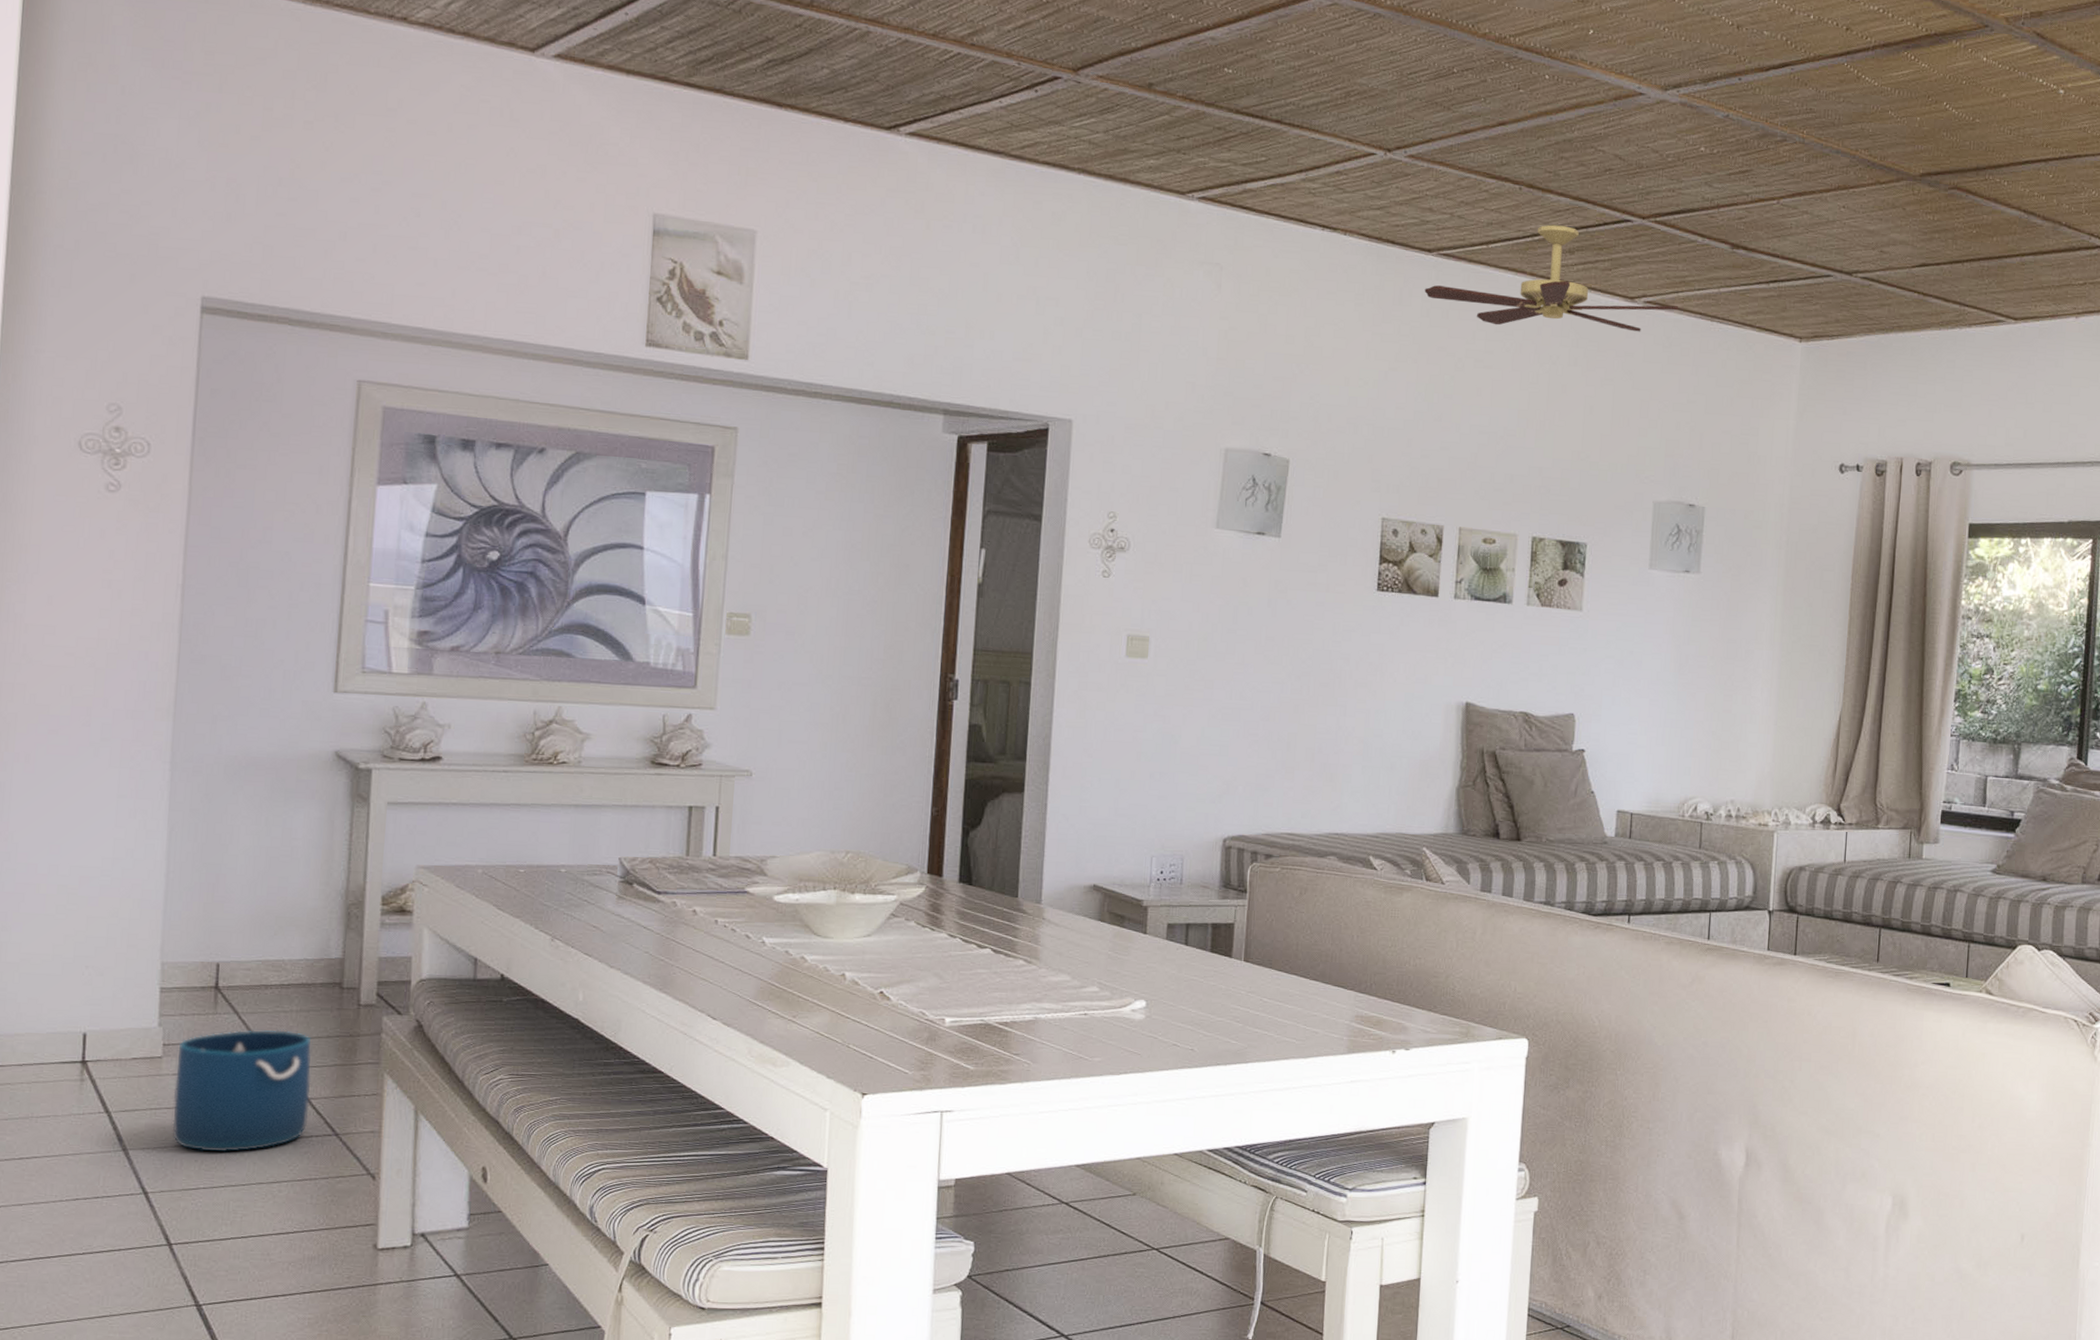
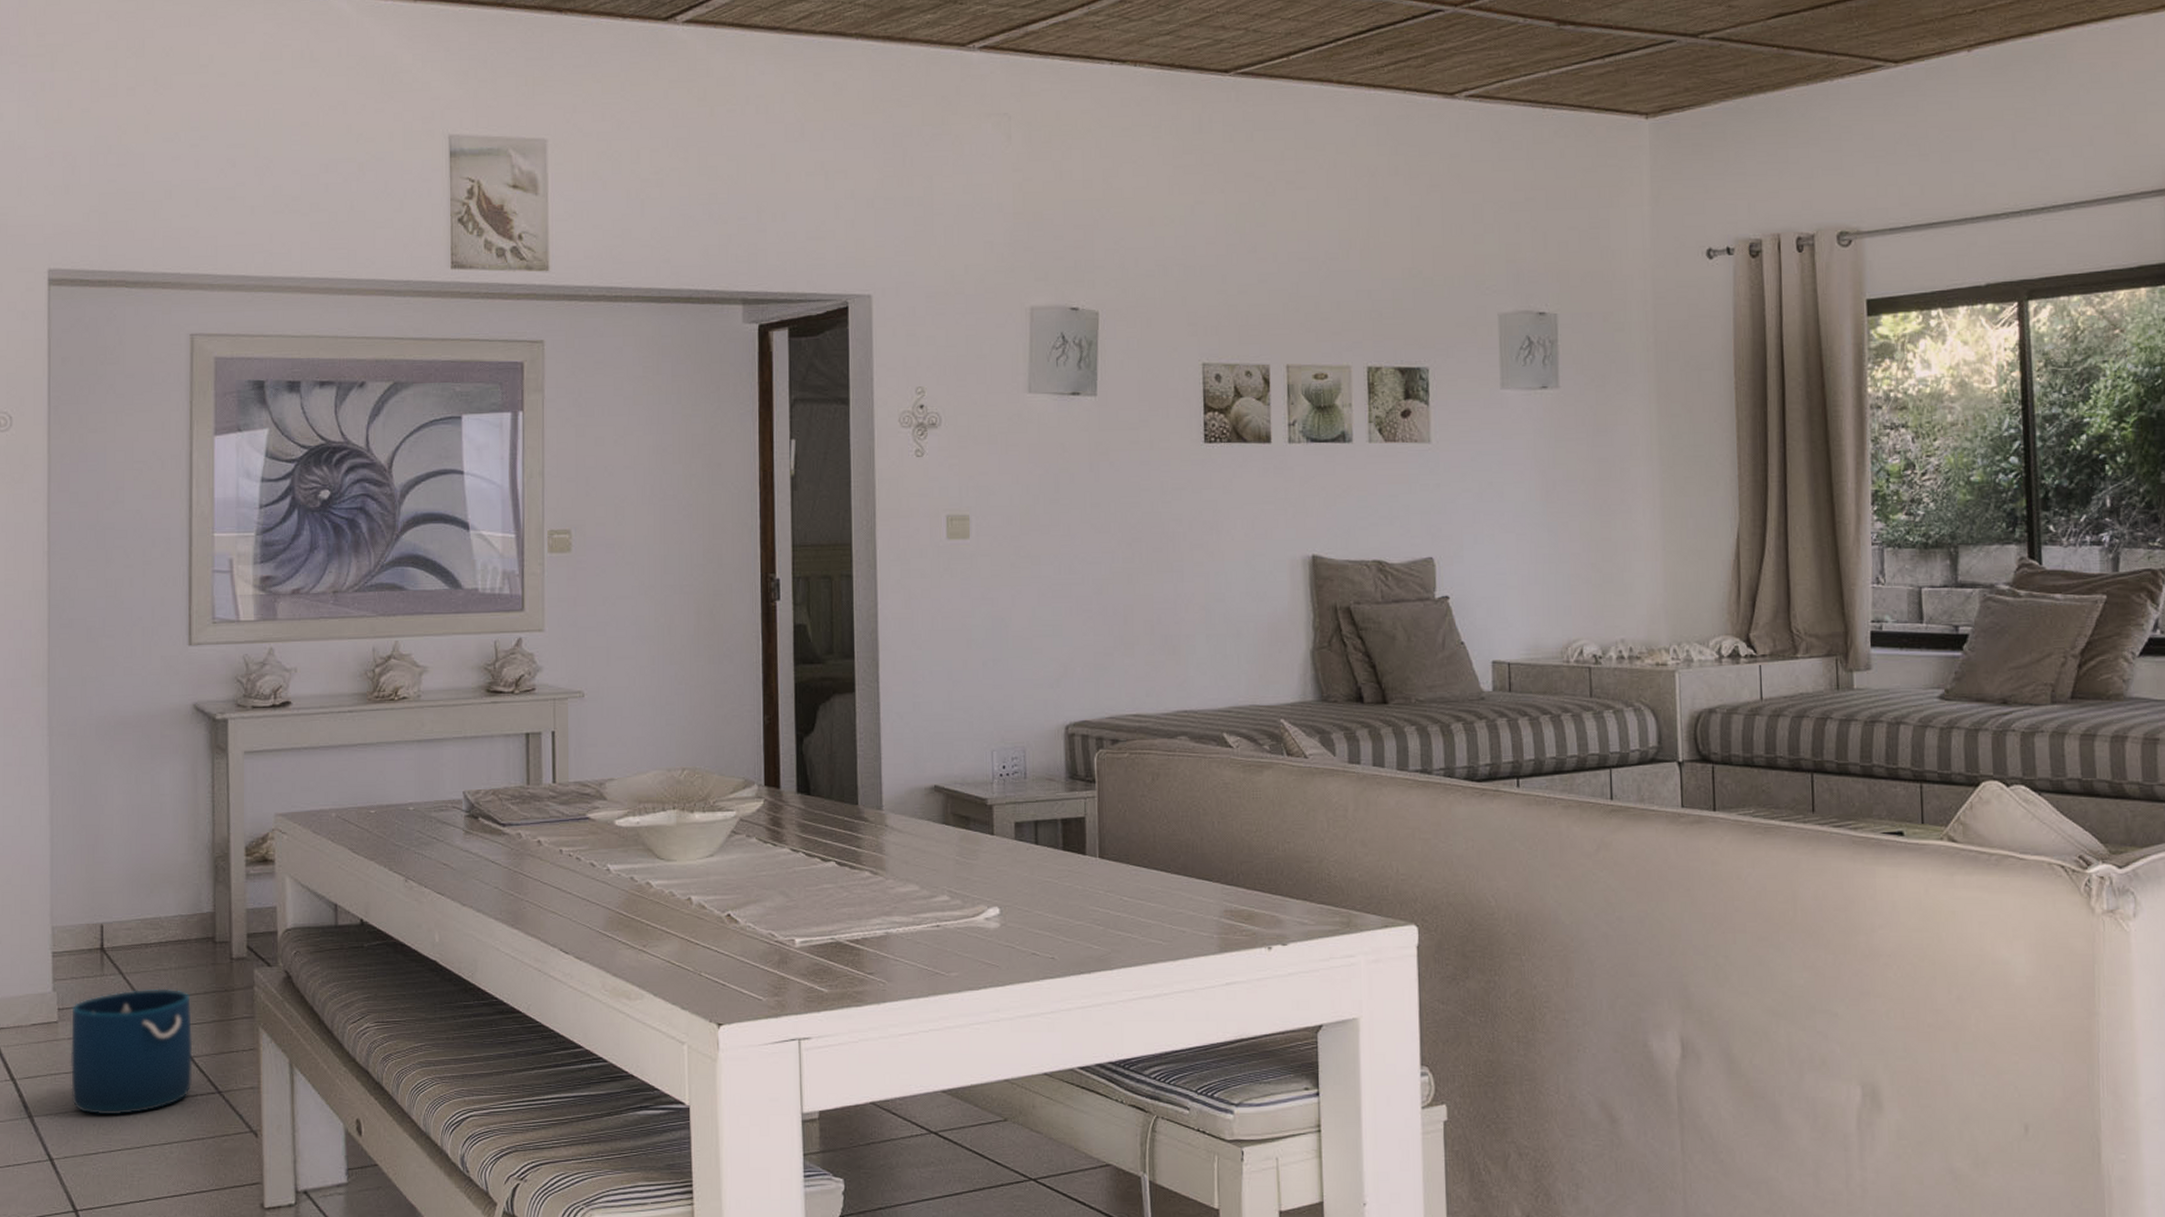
ceiling fan: present [1424,224,1679,332] -> none [1225,25,1505,142]

